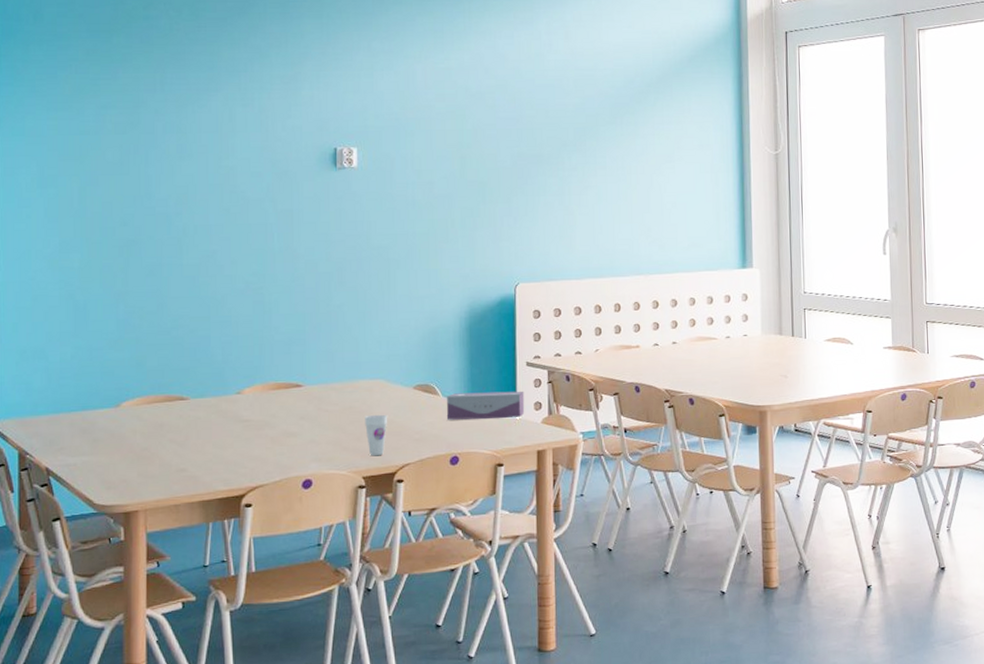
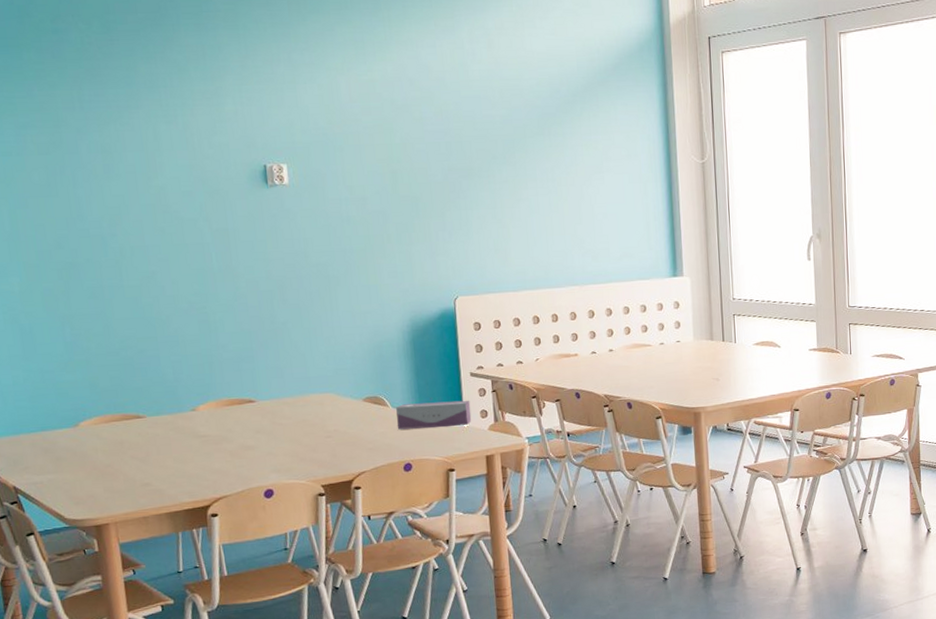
cup: present [365,414,387,456] -> none [318,426,341,466]

